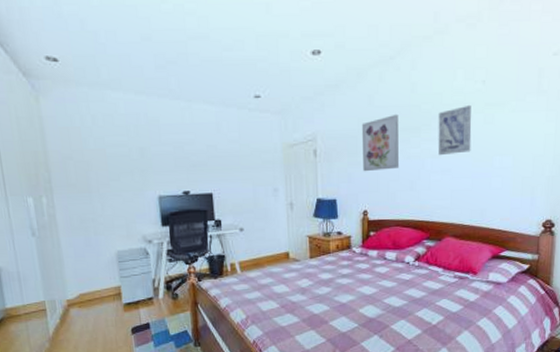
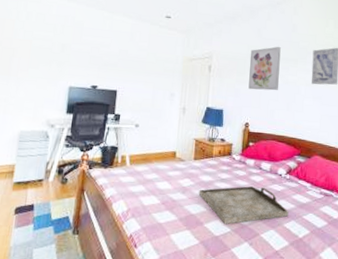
serving tray: none [319,278,420,320] -> present [198,186,289,224]

